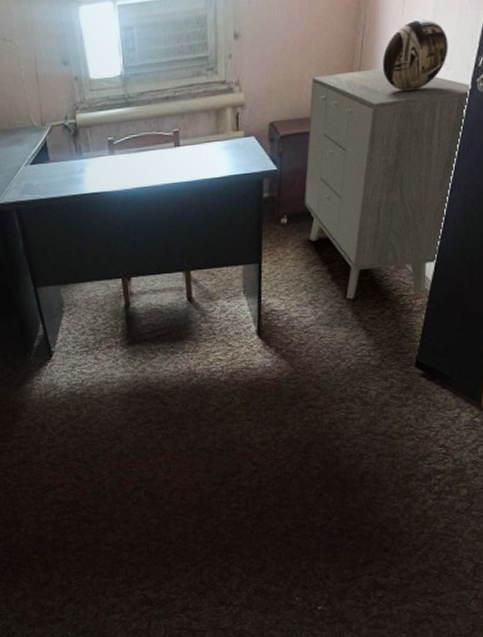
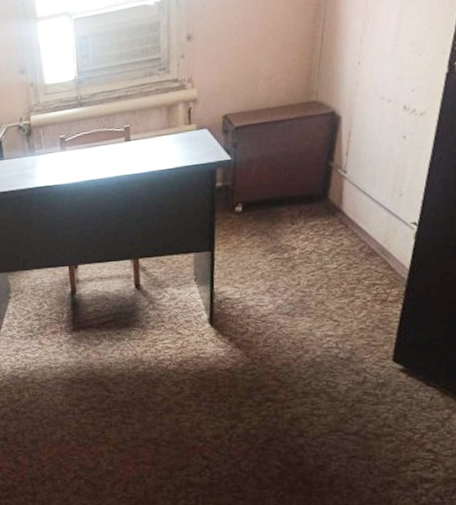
sideboard: present [304,68,472,299] -> none [260,57,449,288]
decorative bowl: present [382,18,448,92] -> none [344,8,420,79]

